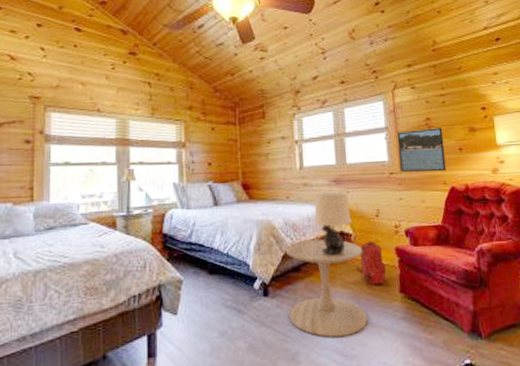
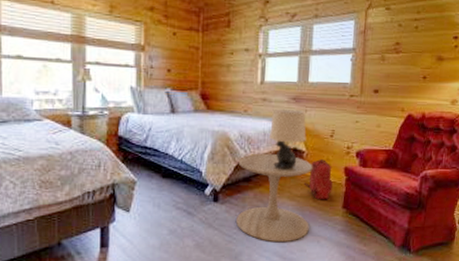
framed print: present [397,128,446,172] -> none [362,53,410,98]

